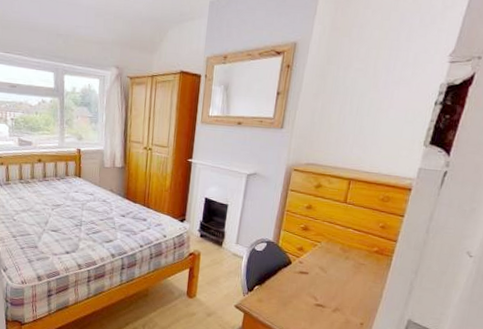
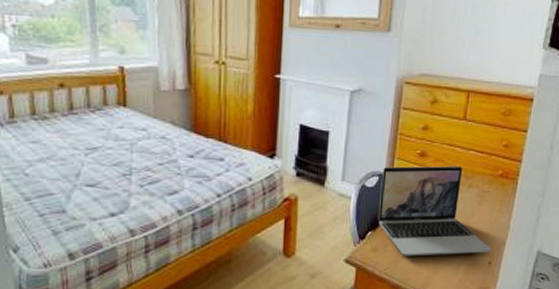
laptop: none [264,236,364,315] -> present [377,166,492,256]

